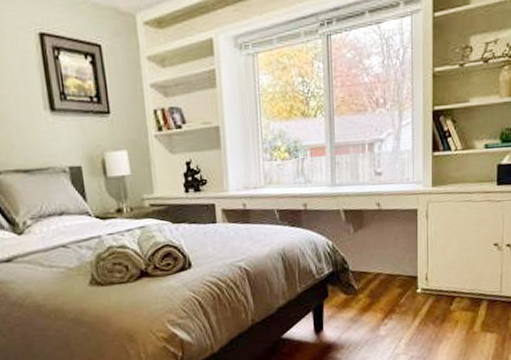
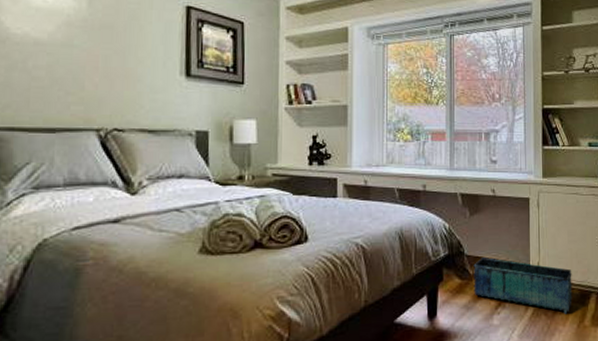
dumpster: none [359,272,462,322] -> present [473,257,573,314]

